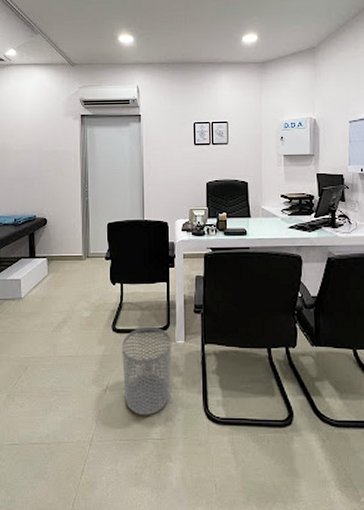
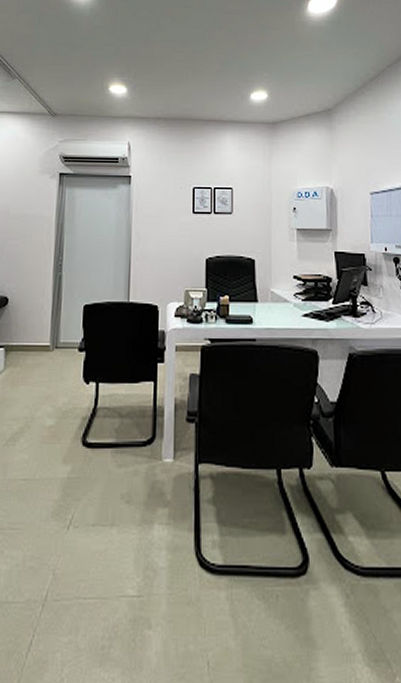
waste bin: present [122,326,172,416] -> none [92,439,157,563]

